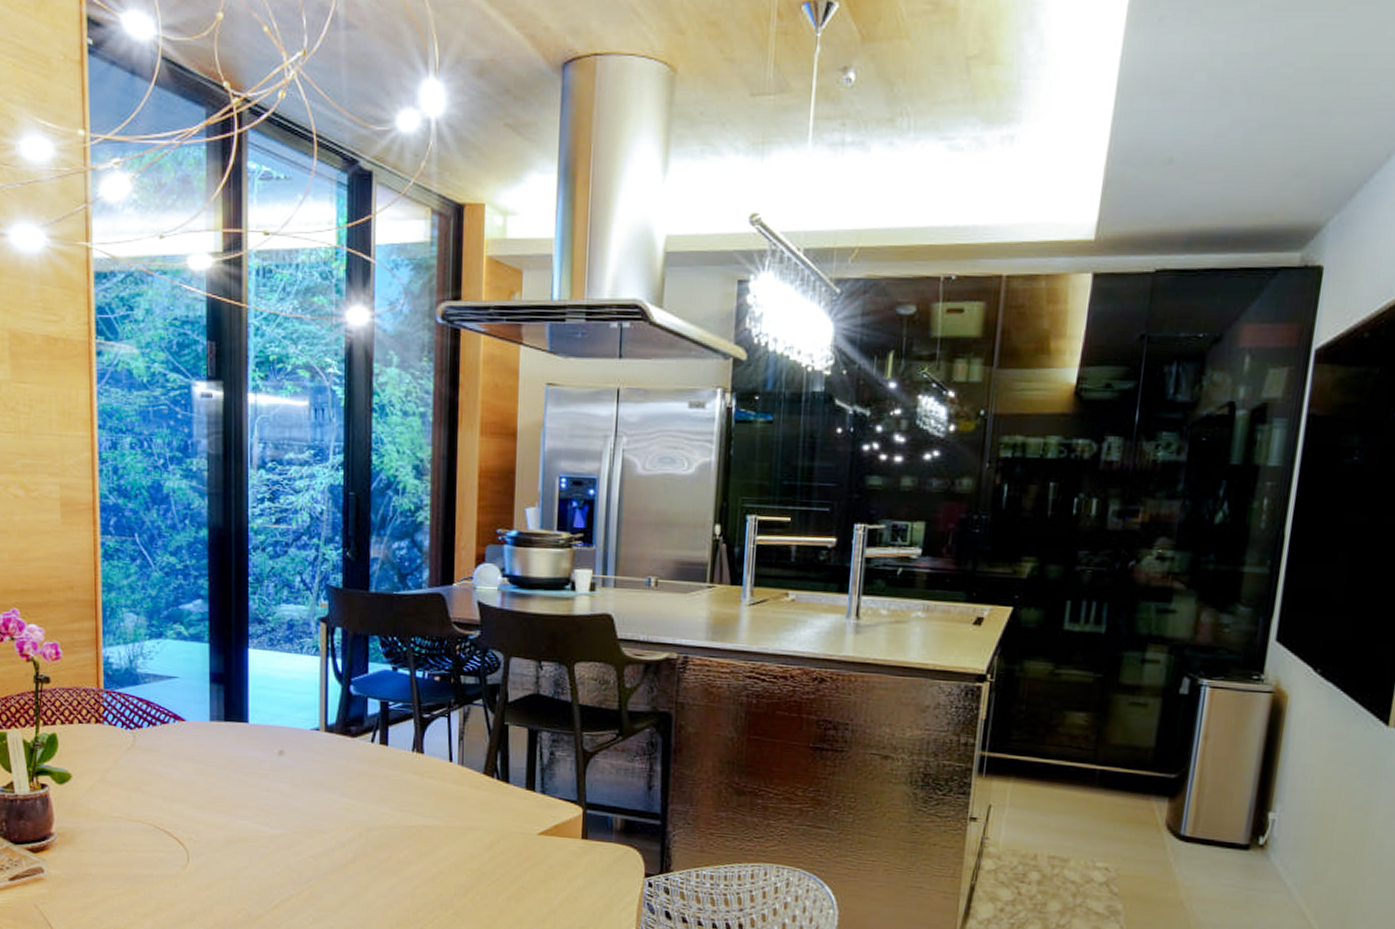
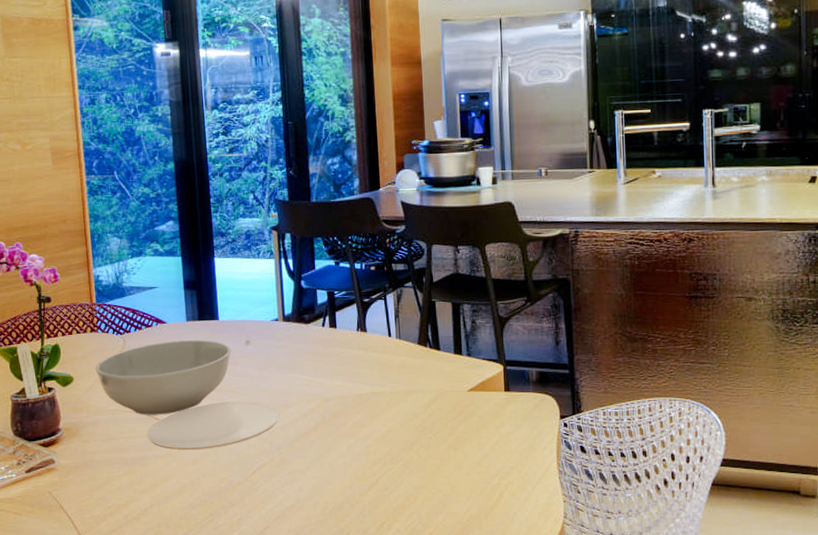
bowl: none [98,742,261,828] -> present [95,340,232,415]
plate: none [154,819,313,874] -> present [147,401,280,451]

